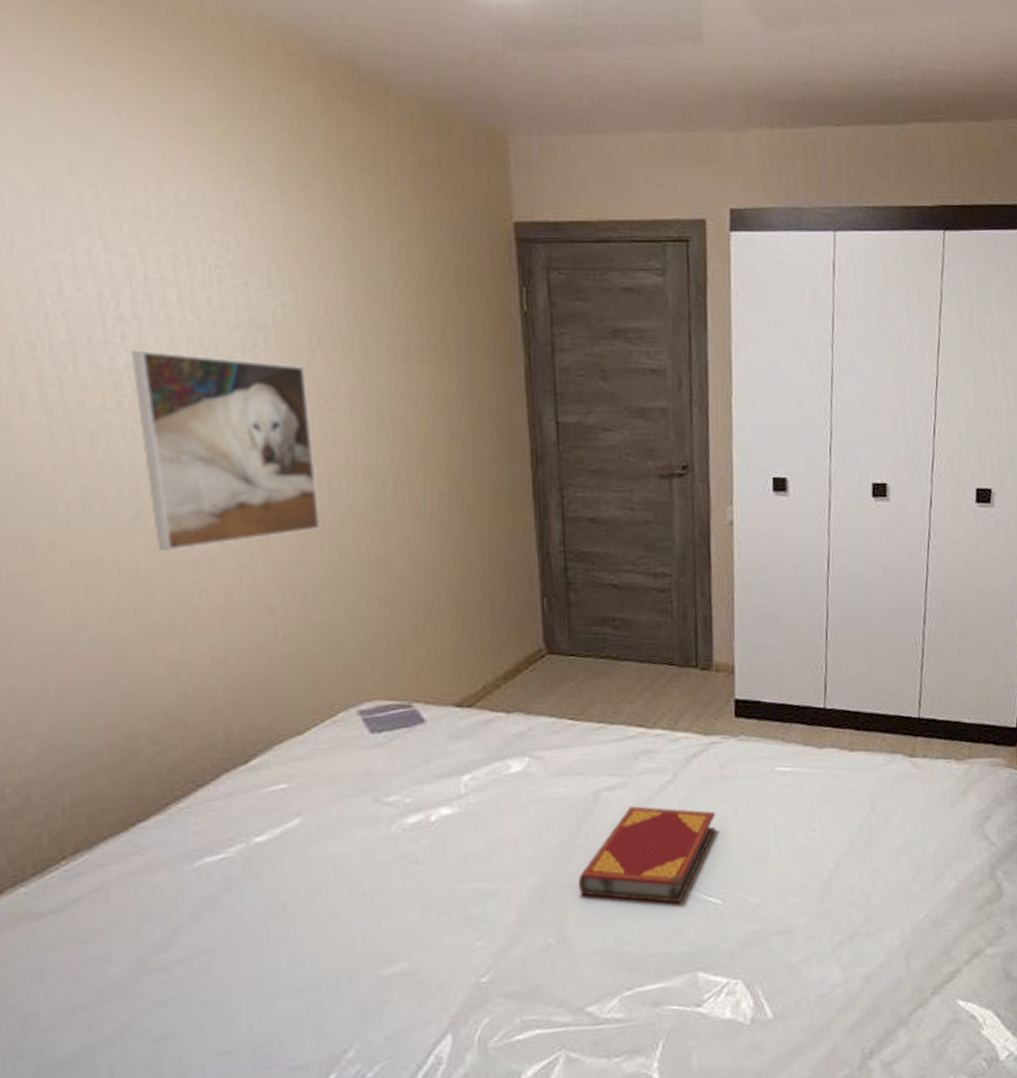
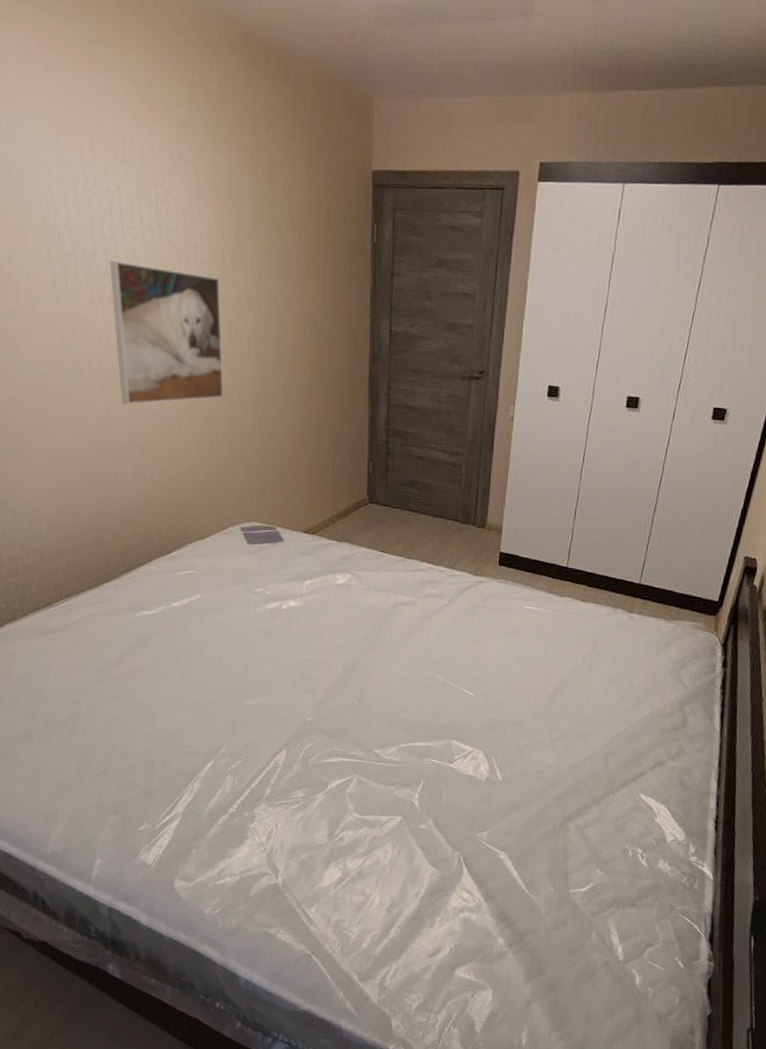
hardback book: present [577,806,716,904] -> none [376,619,477,691]

